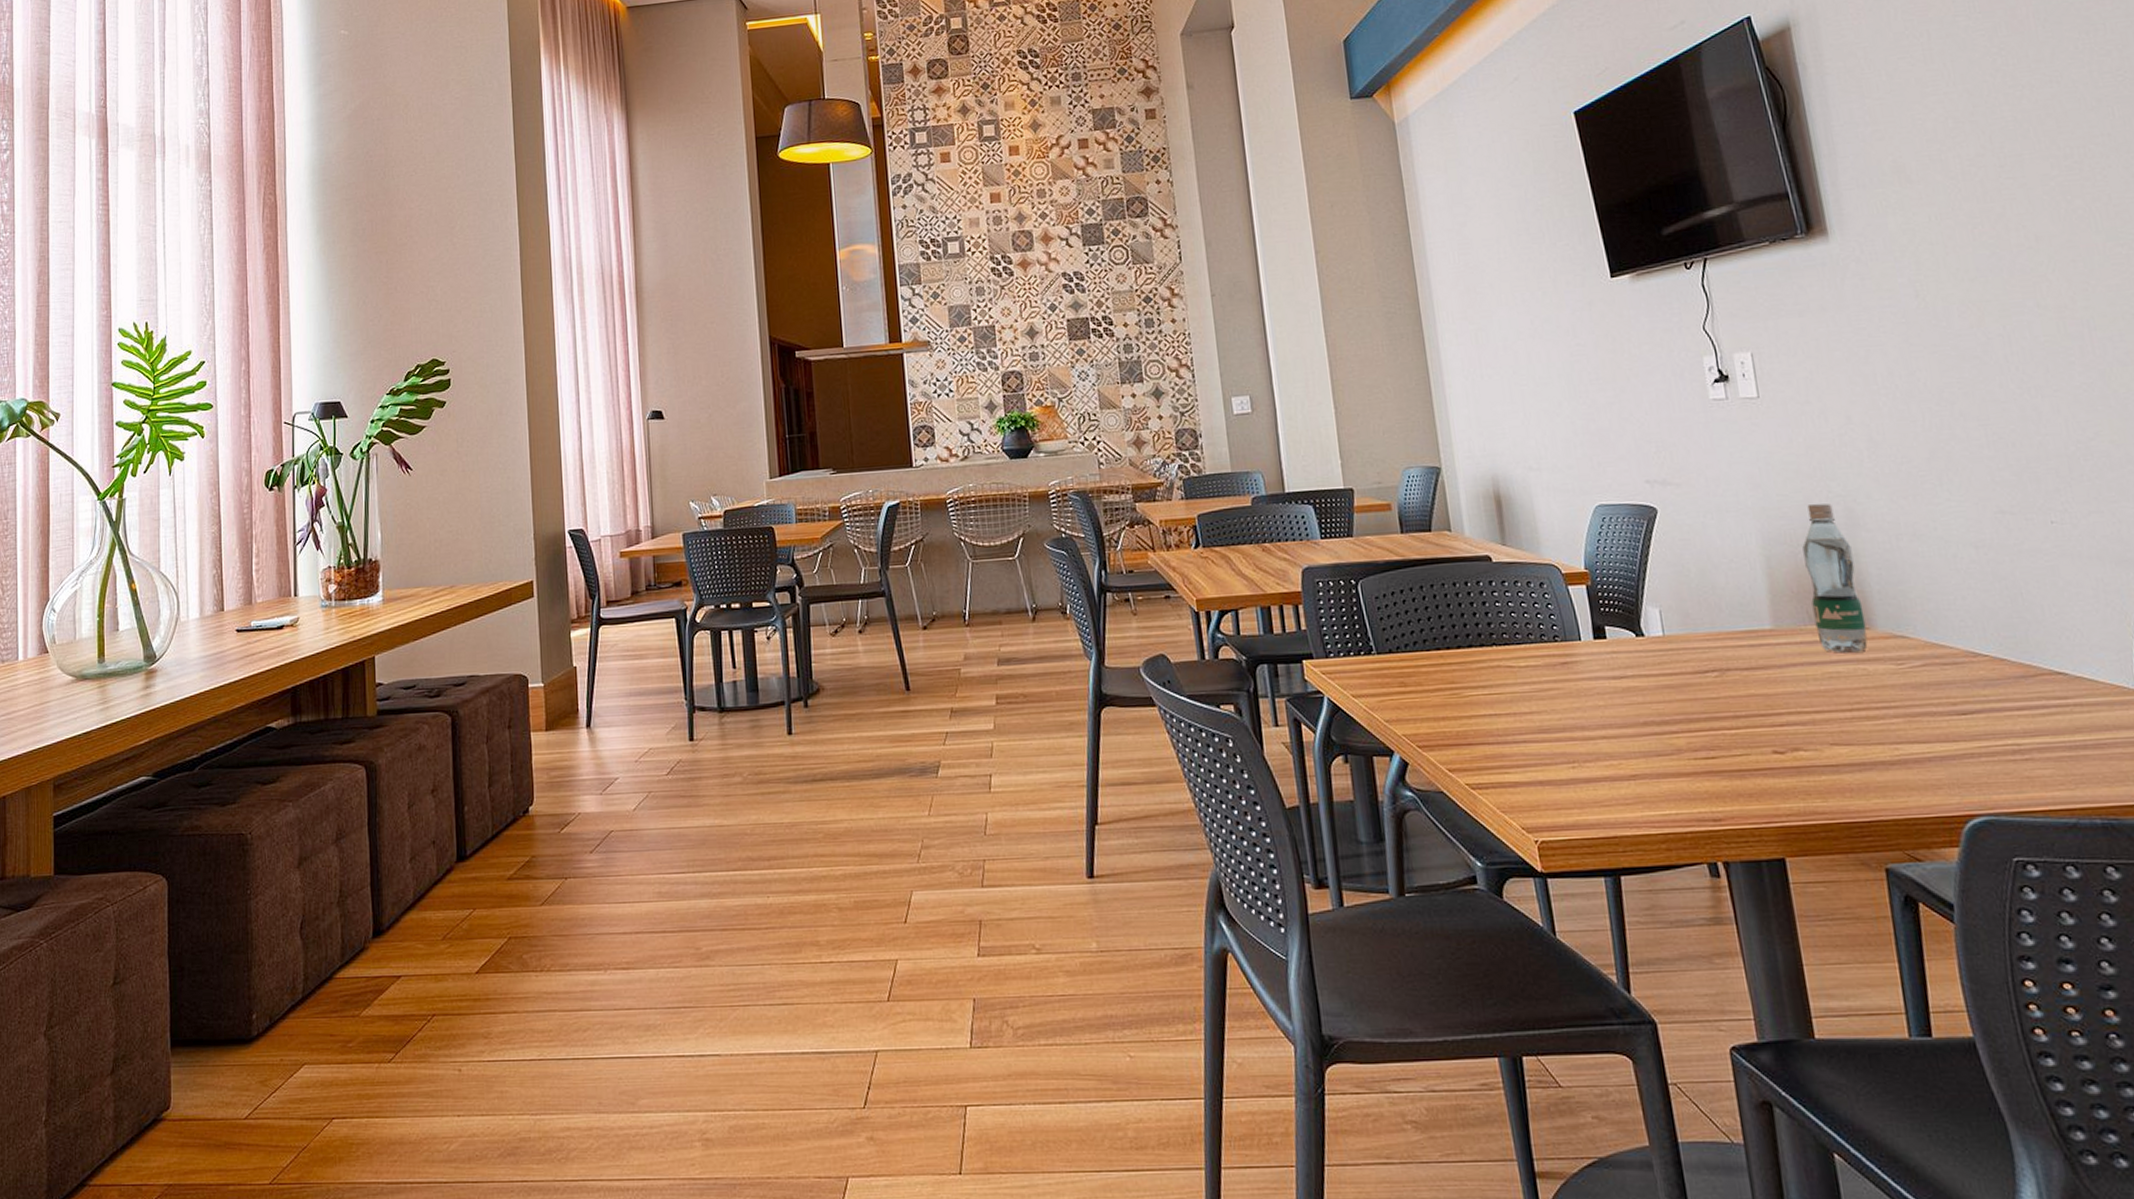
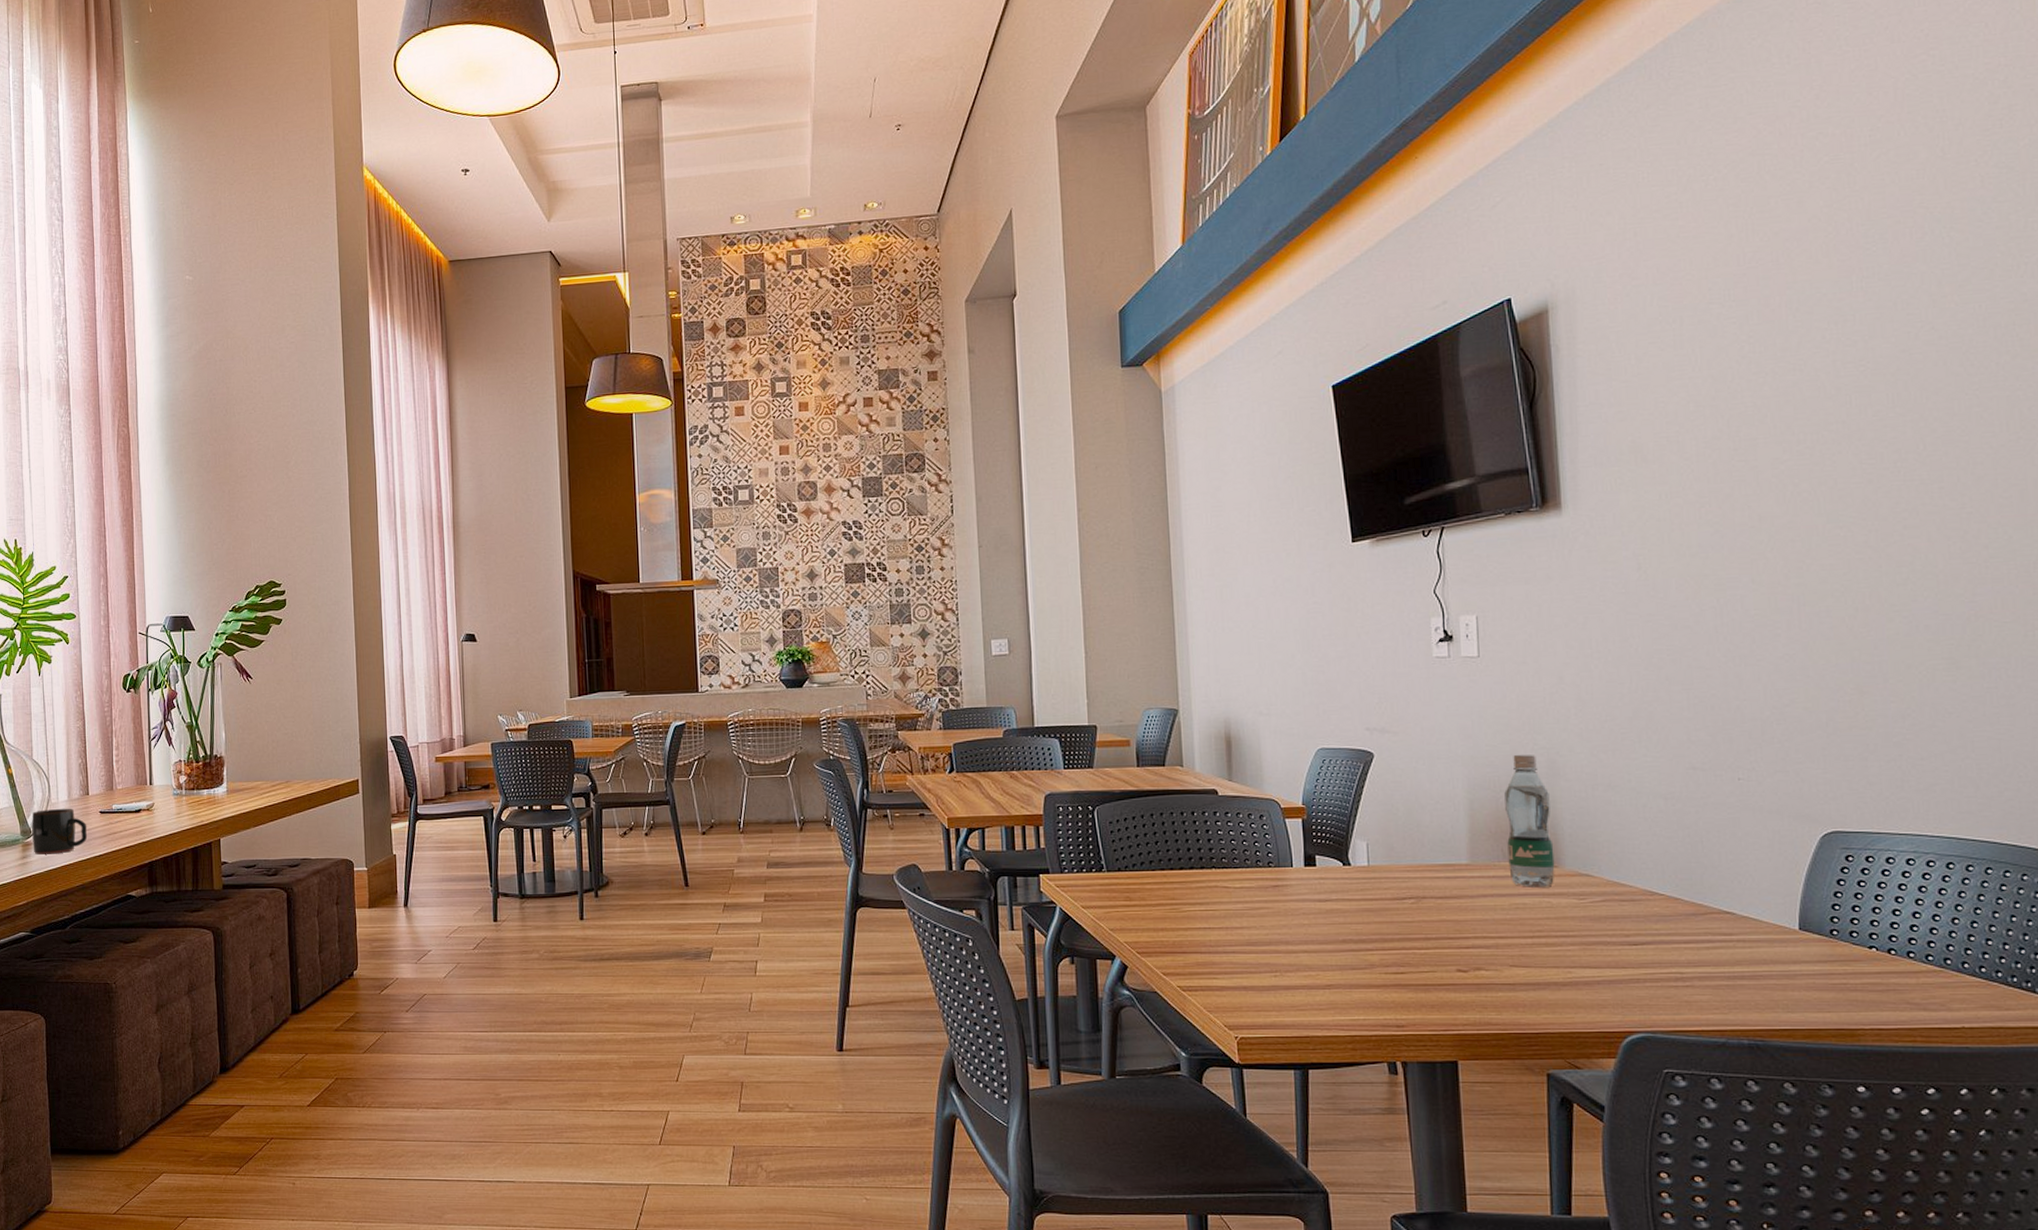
mug: none [157,627,222,683] -> present [32,808,88,855]

